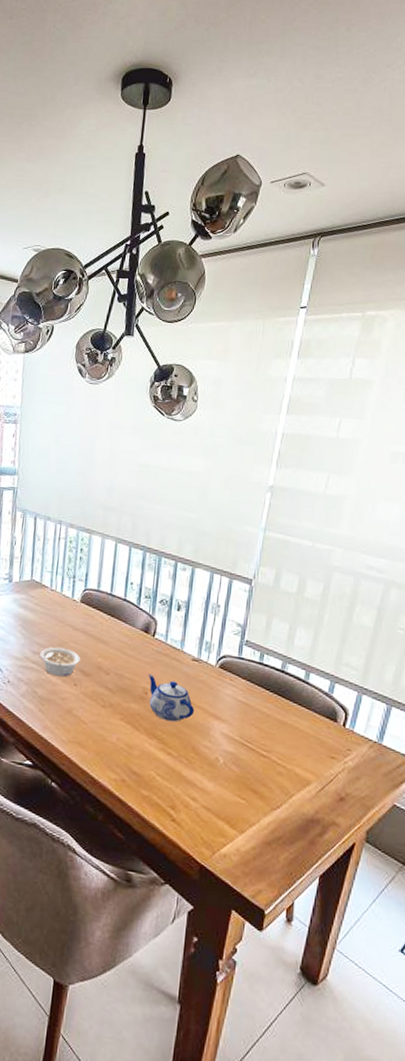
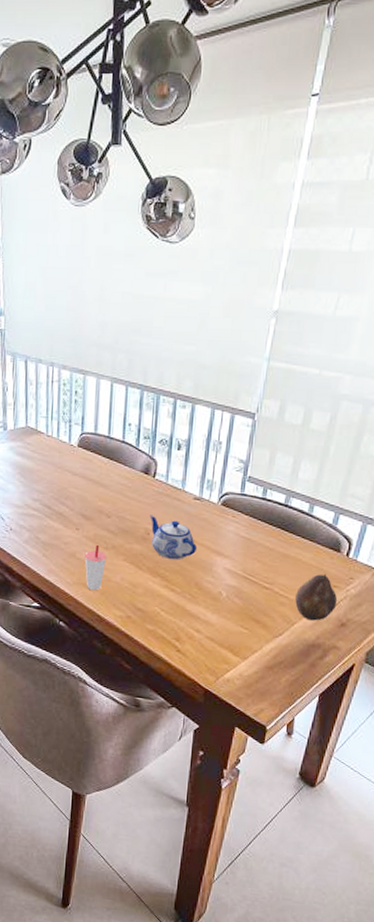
legume: present [40,647,81,677] -> none [40,493,81,522]
cup: none [81,701,104,751] -> present [84,544,107,591]
fruit: none [293,743,336,794] -> present [295,573,338,621]

